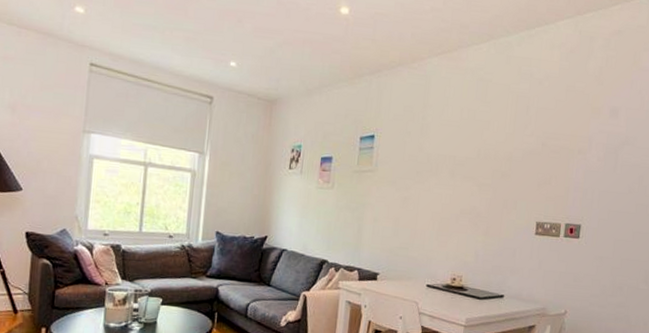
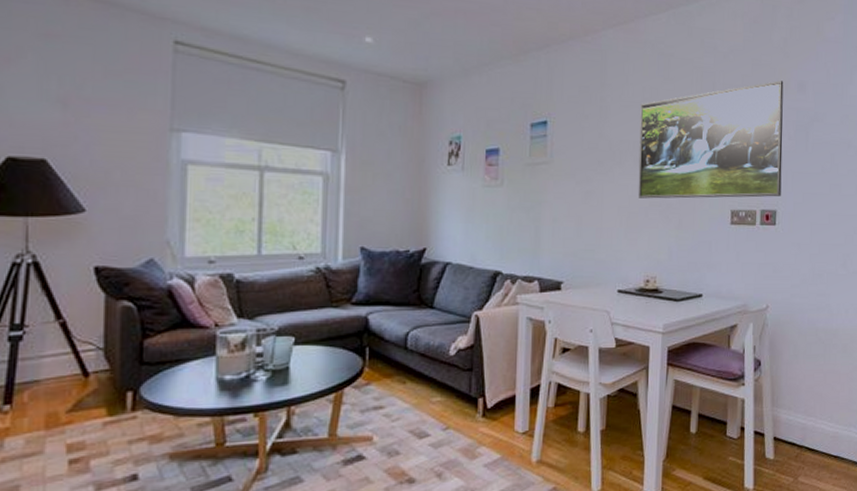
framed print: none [450,106,596,213] -> present [638,80,784,199]

